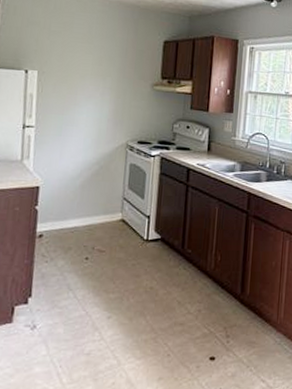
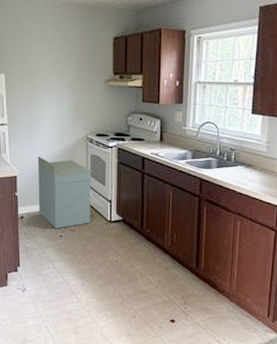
storage cabinet: none [63,164,131,250] -> present [37,156,93,229]

